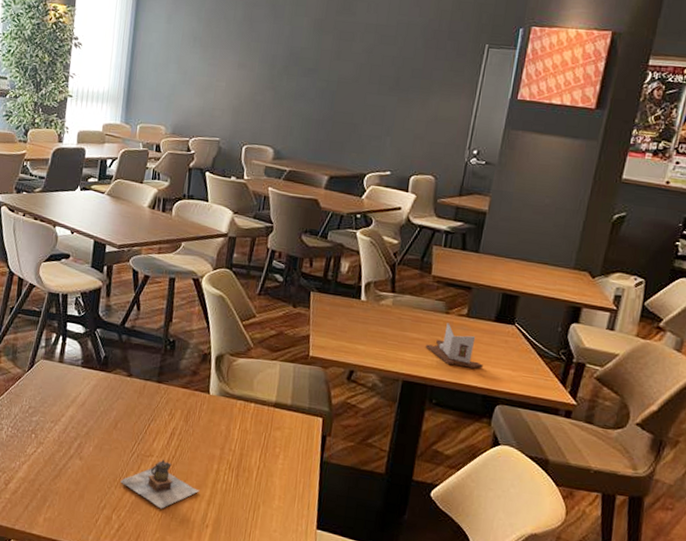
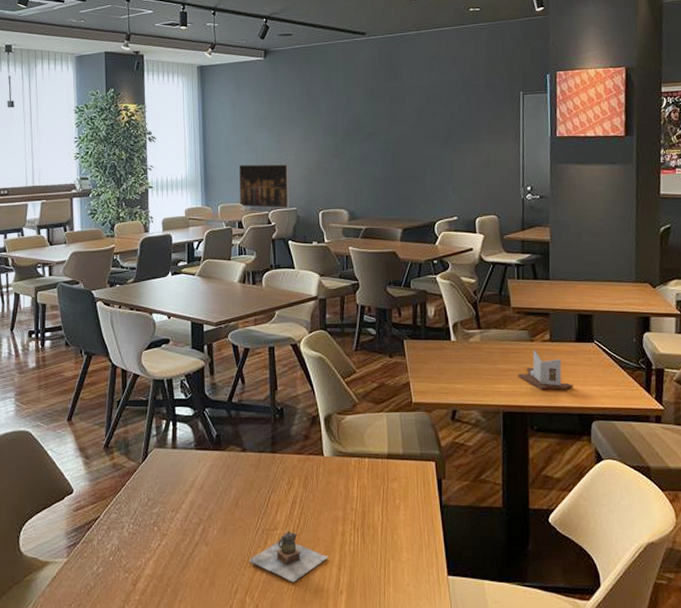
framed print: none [160,84,218,137] -> present [239,164,290,208]

